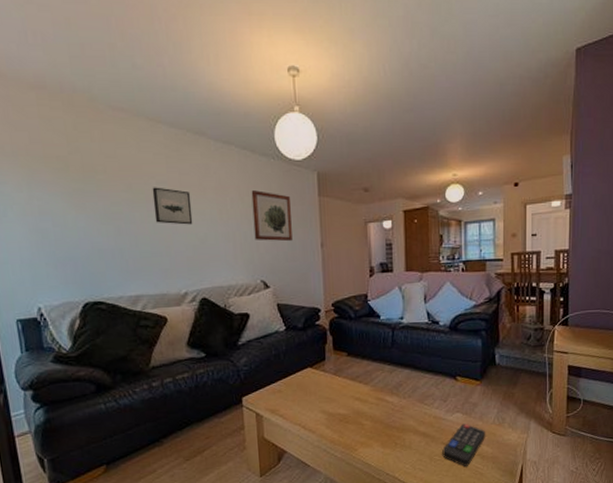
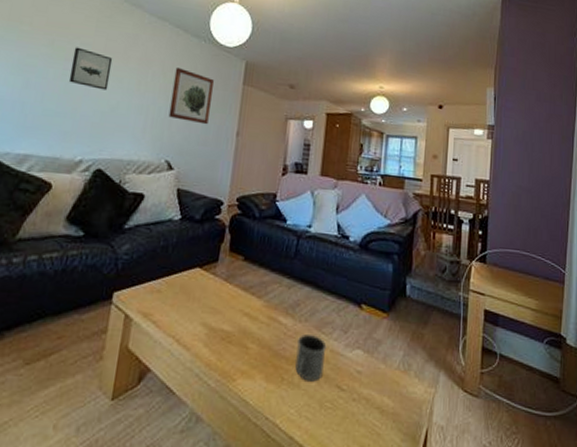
mug: none [404,407,430,443] -> present [294,334,327,382]
remote control: present [442,423,486,466] -> none [335,364,389,421]

